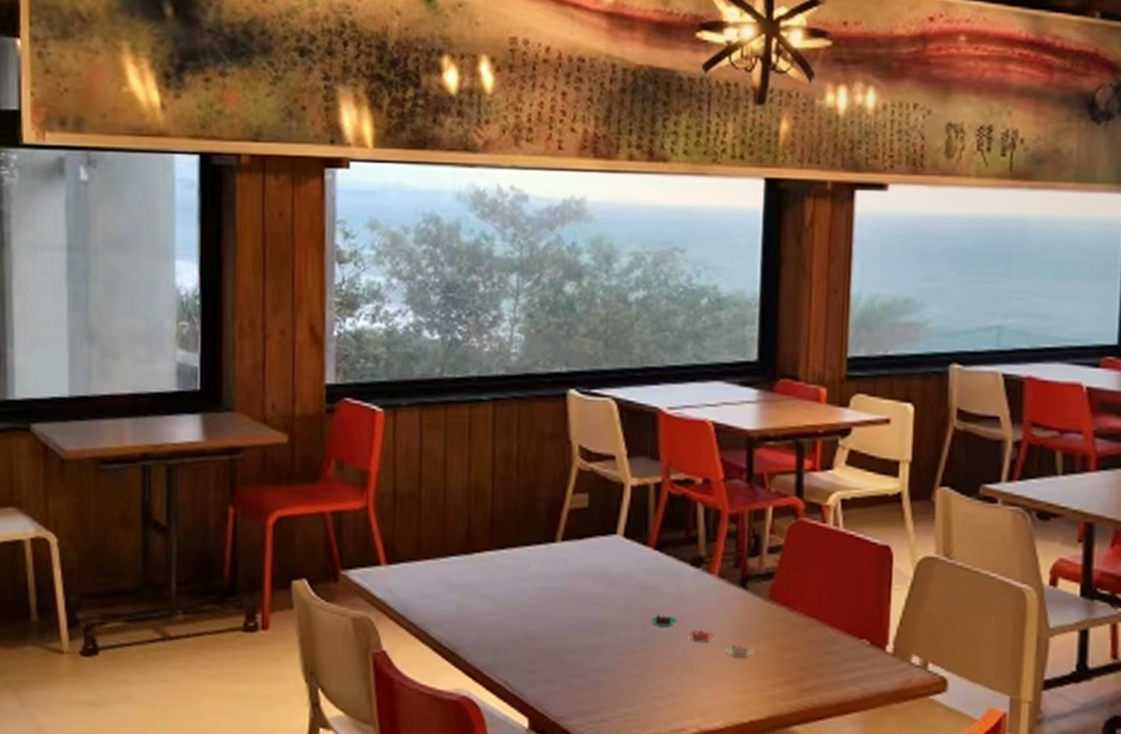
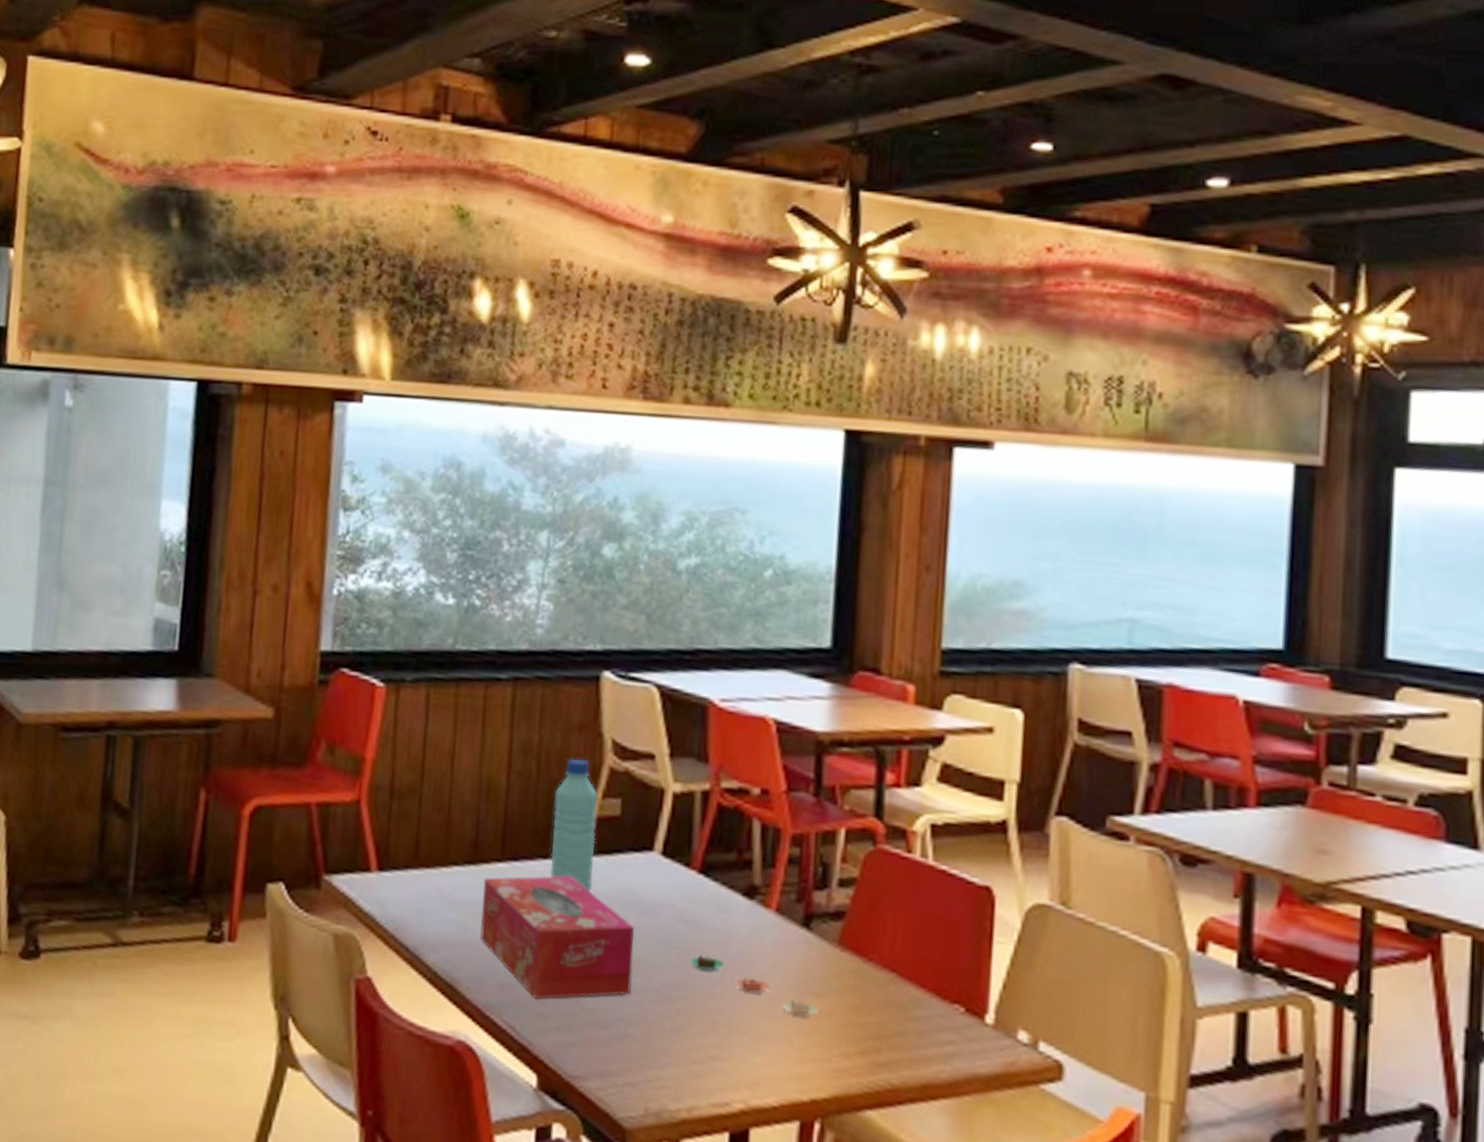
tissue box: none [475,558,604,659] -> present [480,875,635,1000]
water bottle: none [531,462,569,571] -> present [549,758,598,893]

